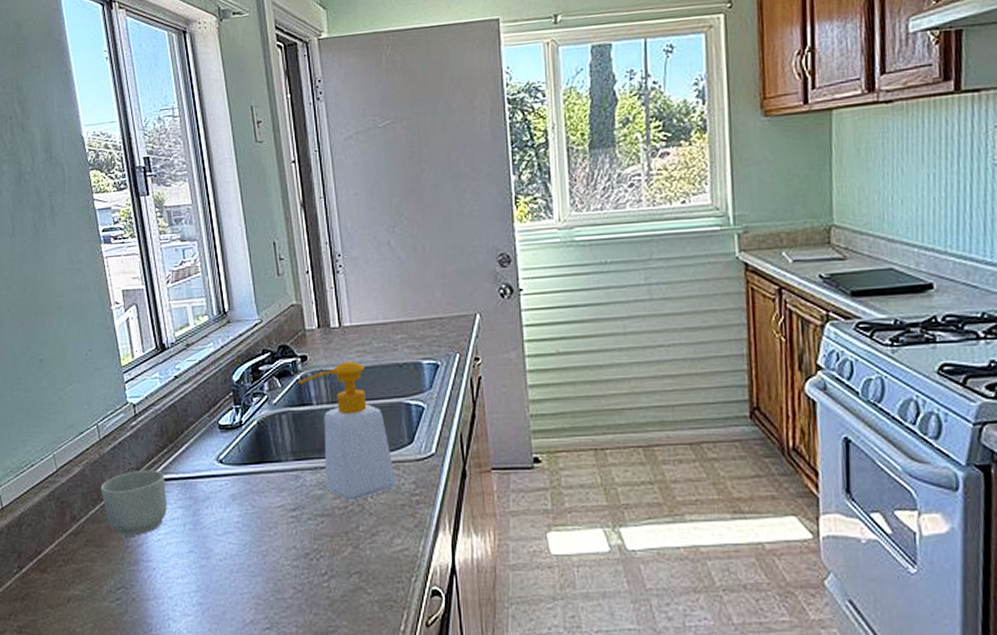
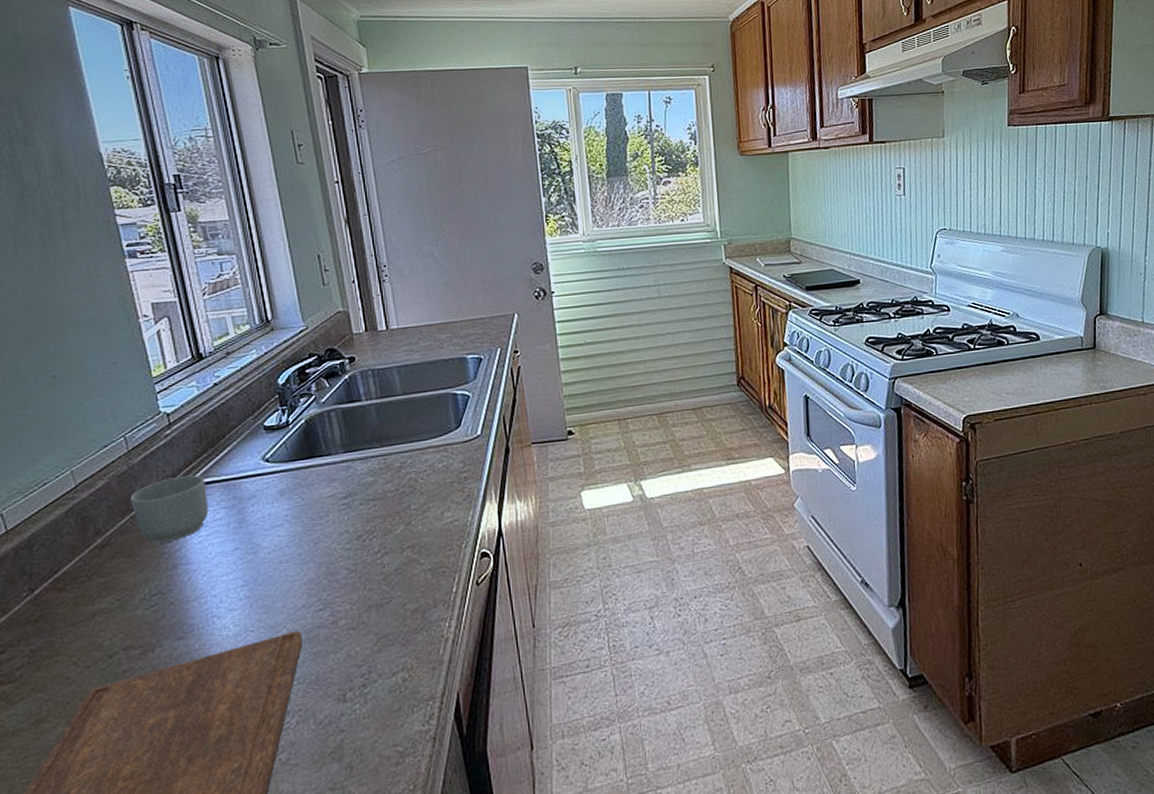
soap bottle: present [297,361,397,501] -> none [346,359,446,484]

